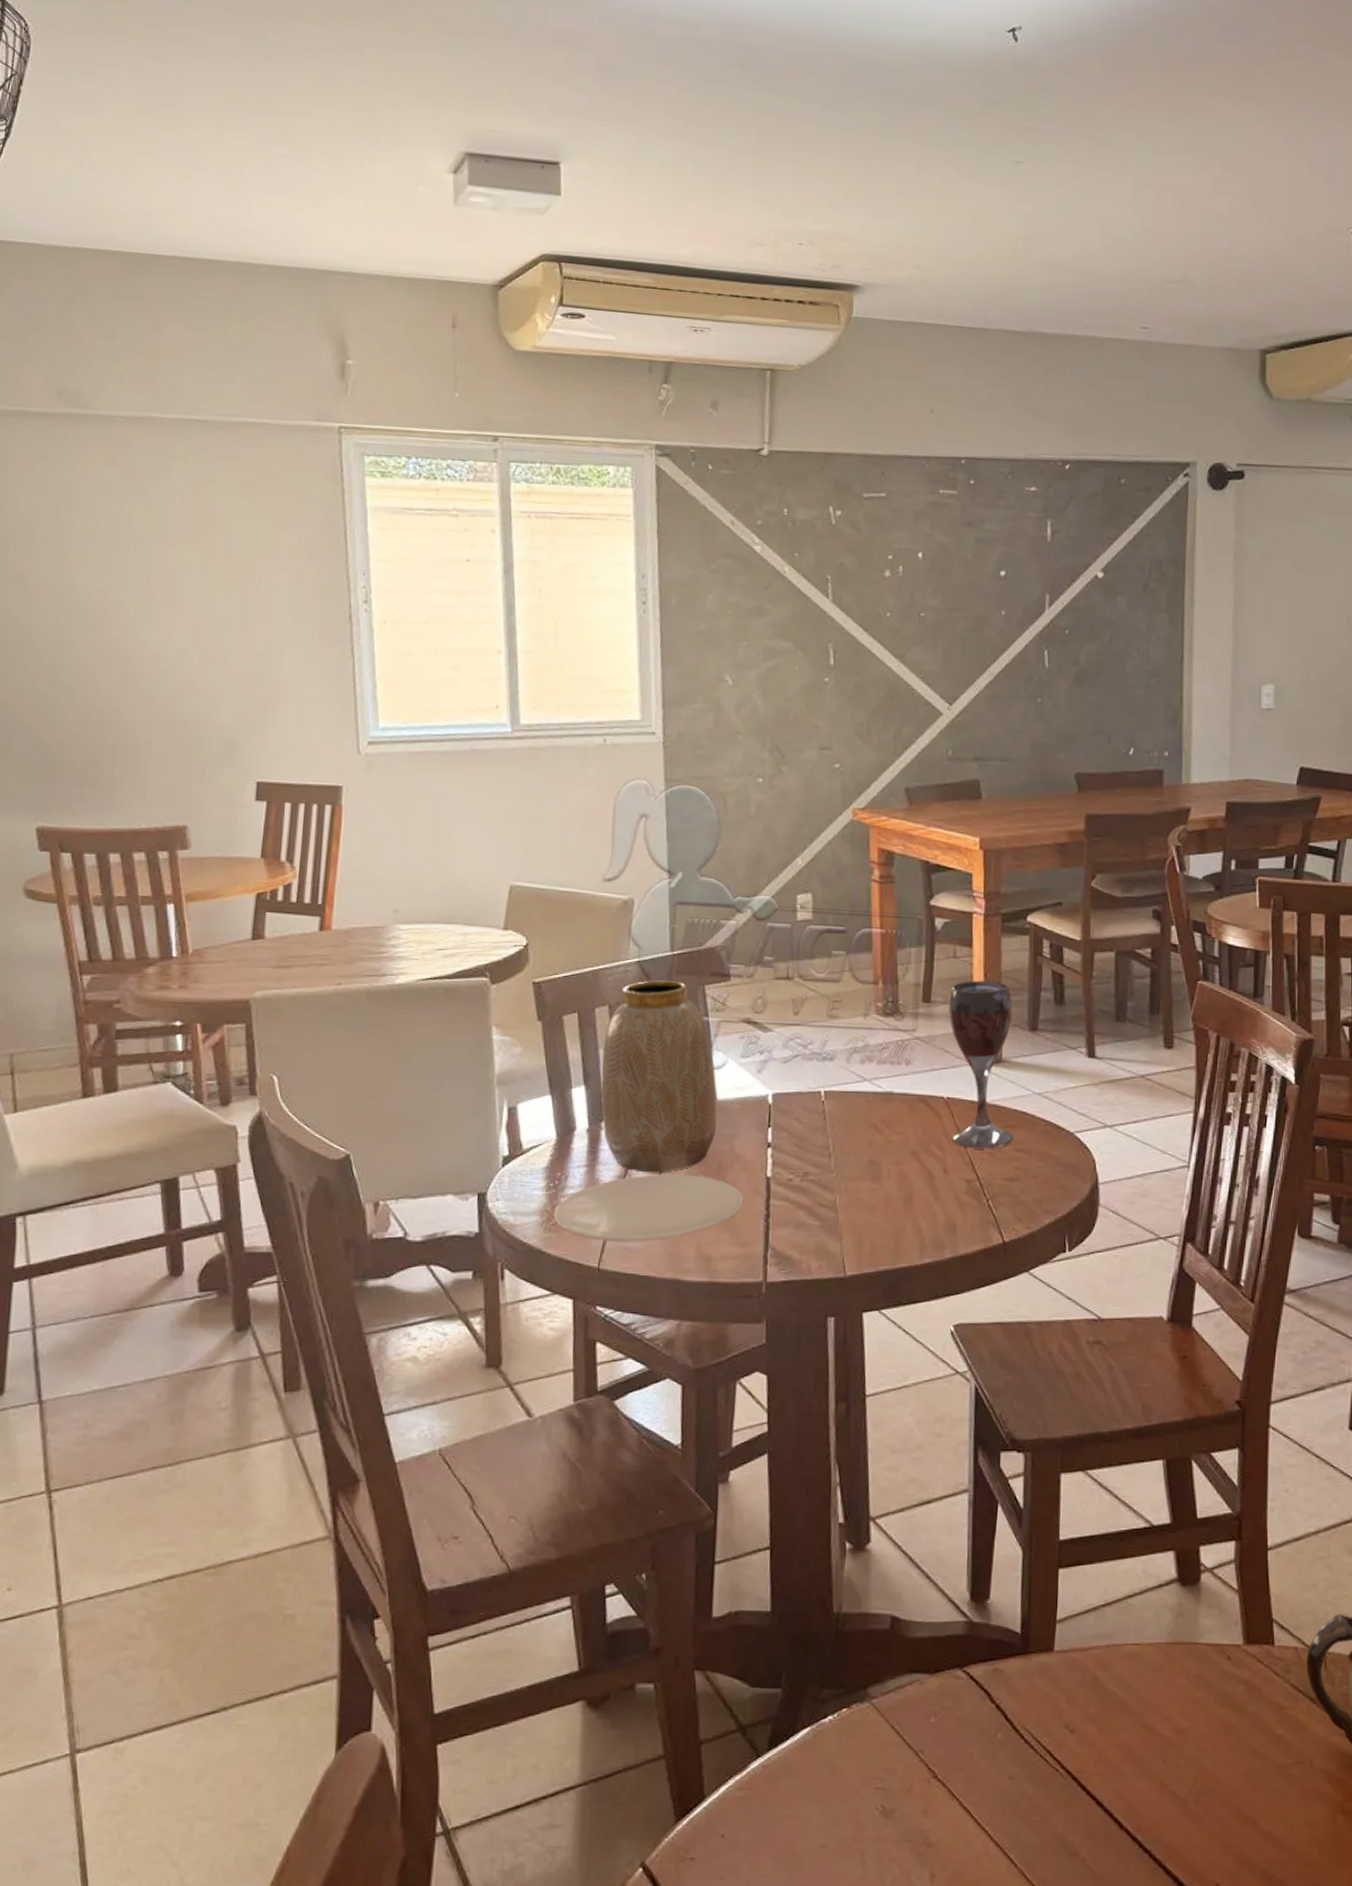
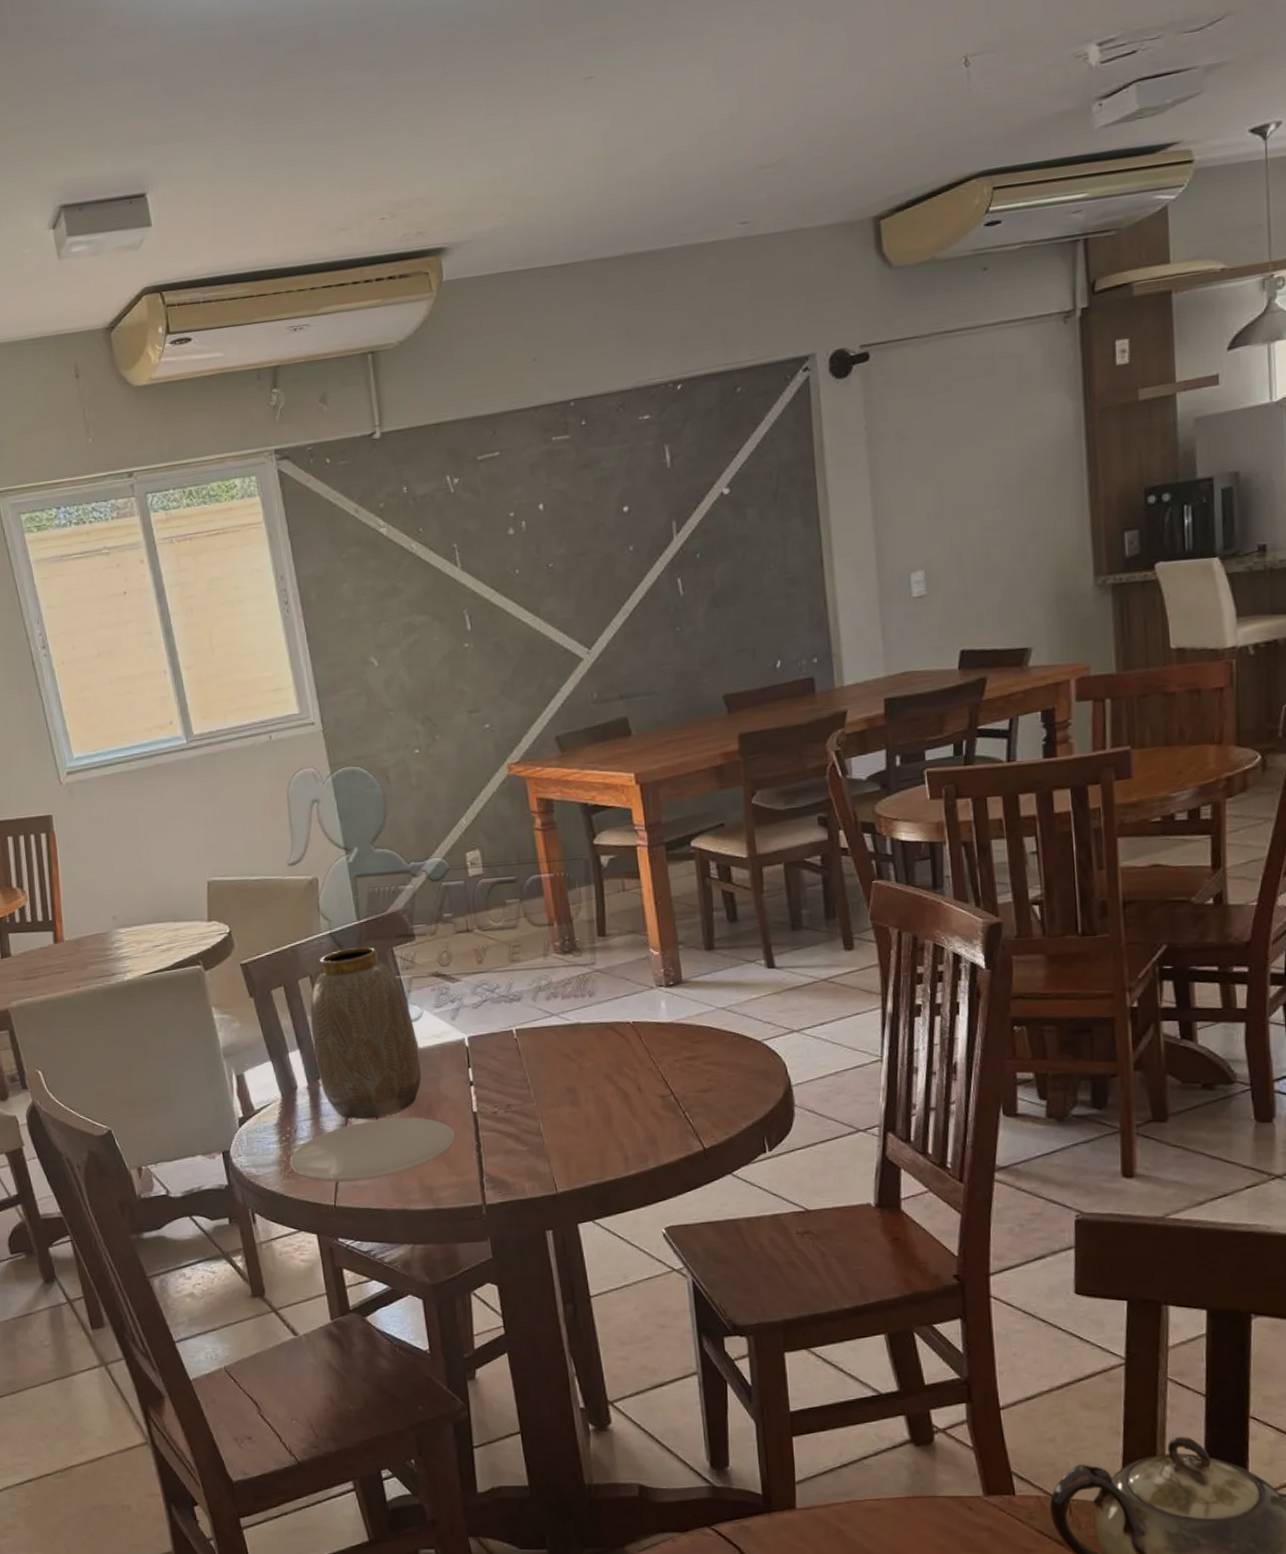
cup: present [948,980,1014,1150] -> none [623,907,702,1067]

